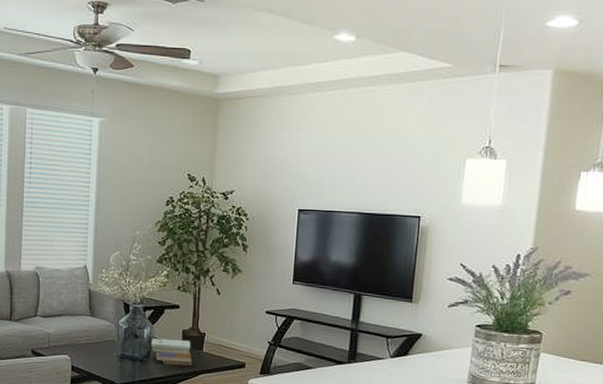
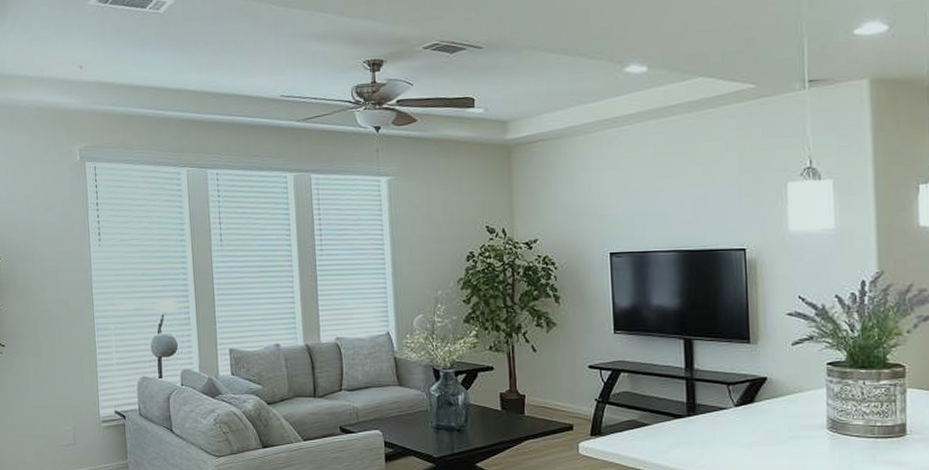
books: present [151,338,193,367] -> none [467,404,515,433]

